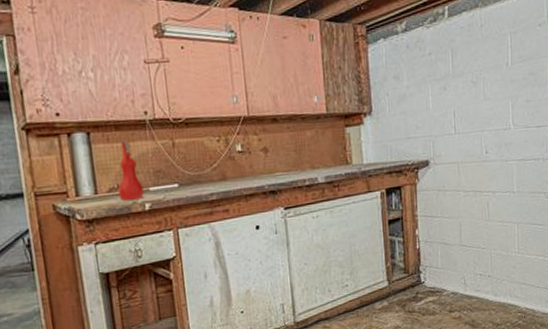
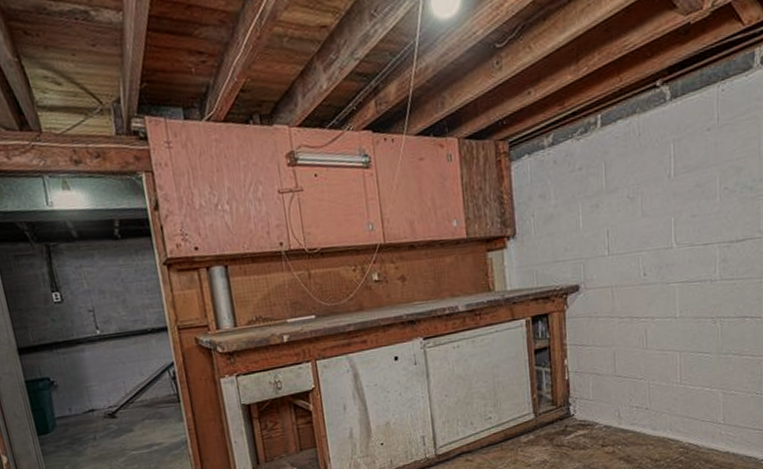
spray bottle: present [117,140,144,201] -> none [256,272,282,333]

